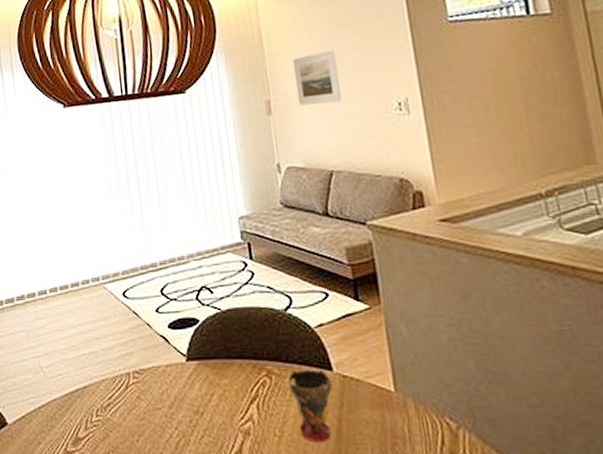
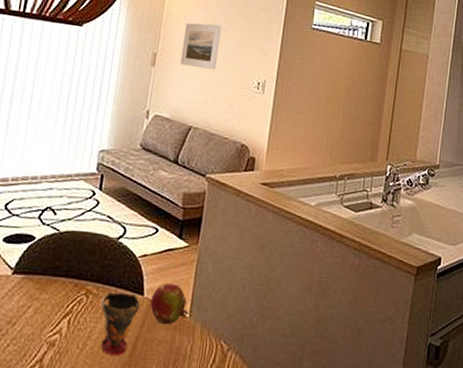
fruit: none [342,354,394,403] -> present [150,283,189,325]

